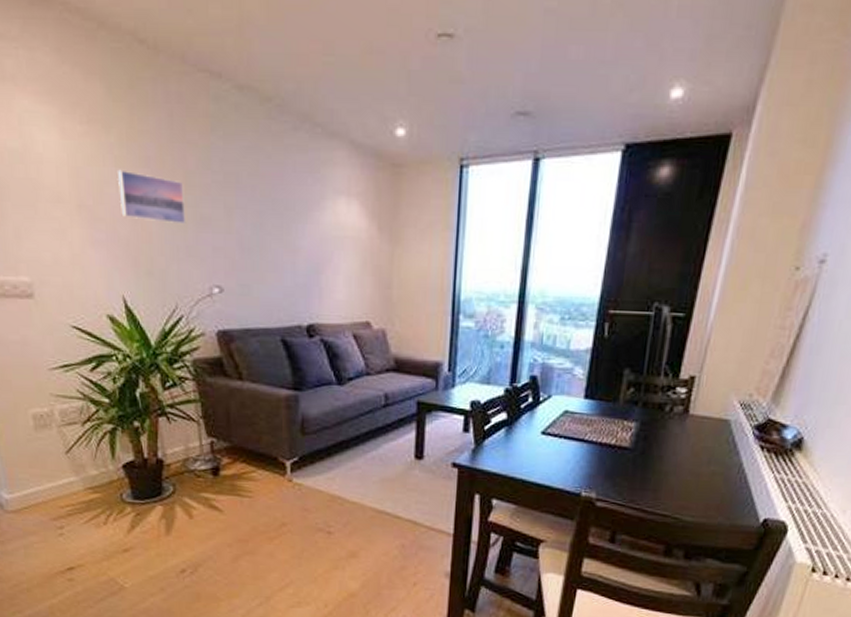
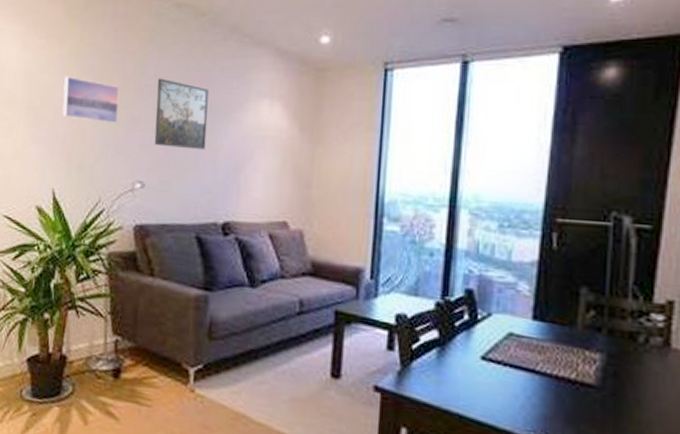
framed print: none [225,173,284,252] -> present [154,78,209,150]

